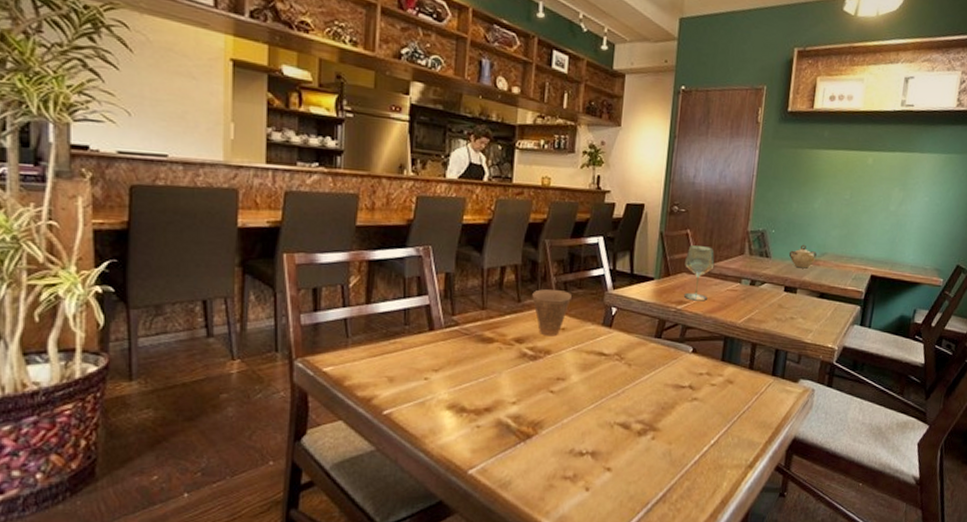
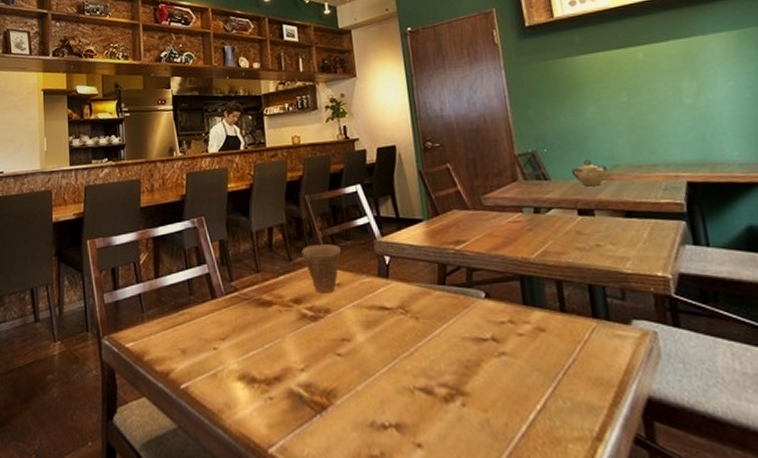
wine glass: present [684,245,715,301] -> none [452,178,488,239]

